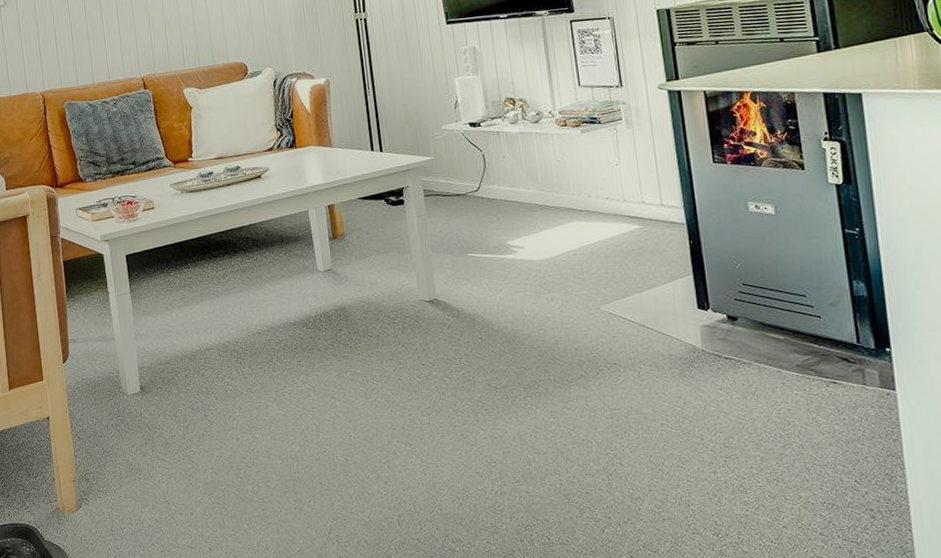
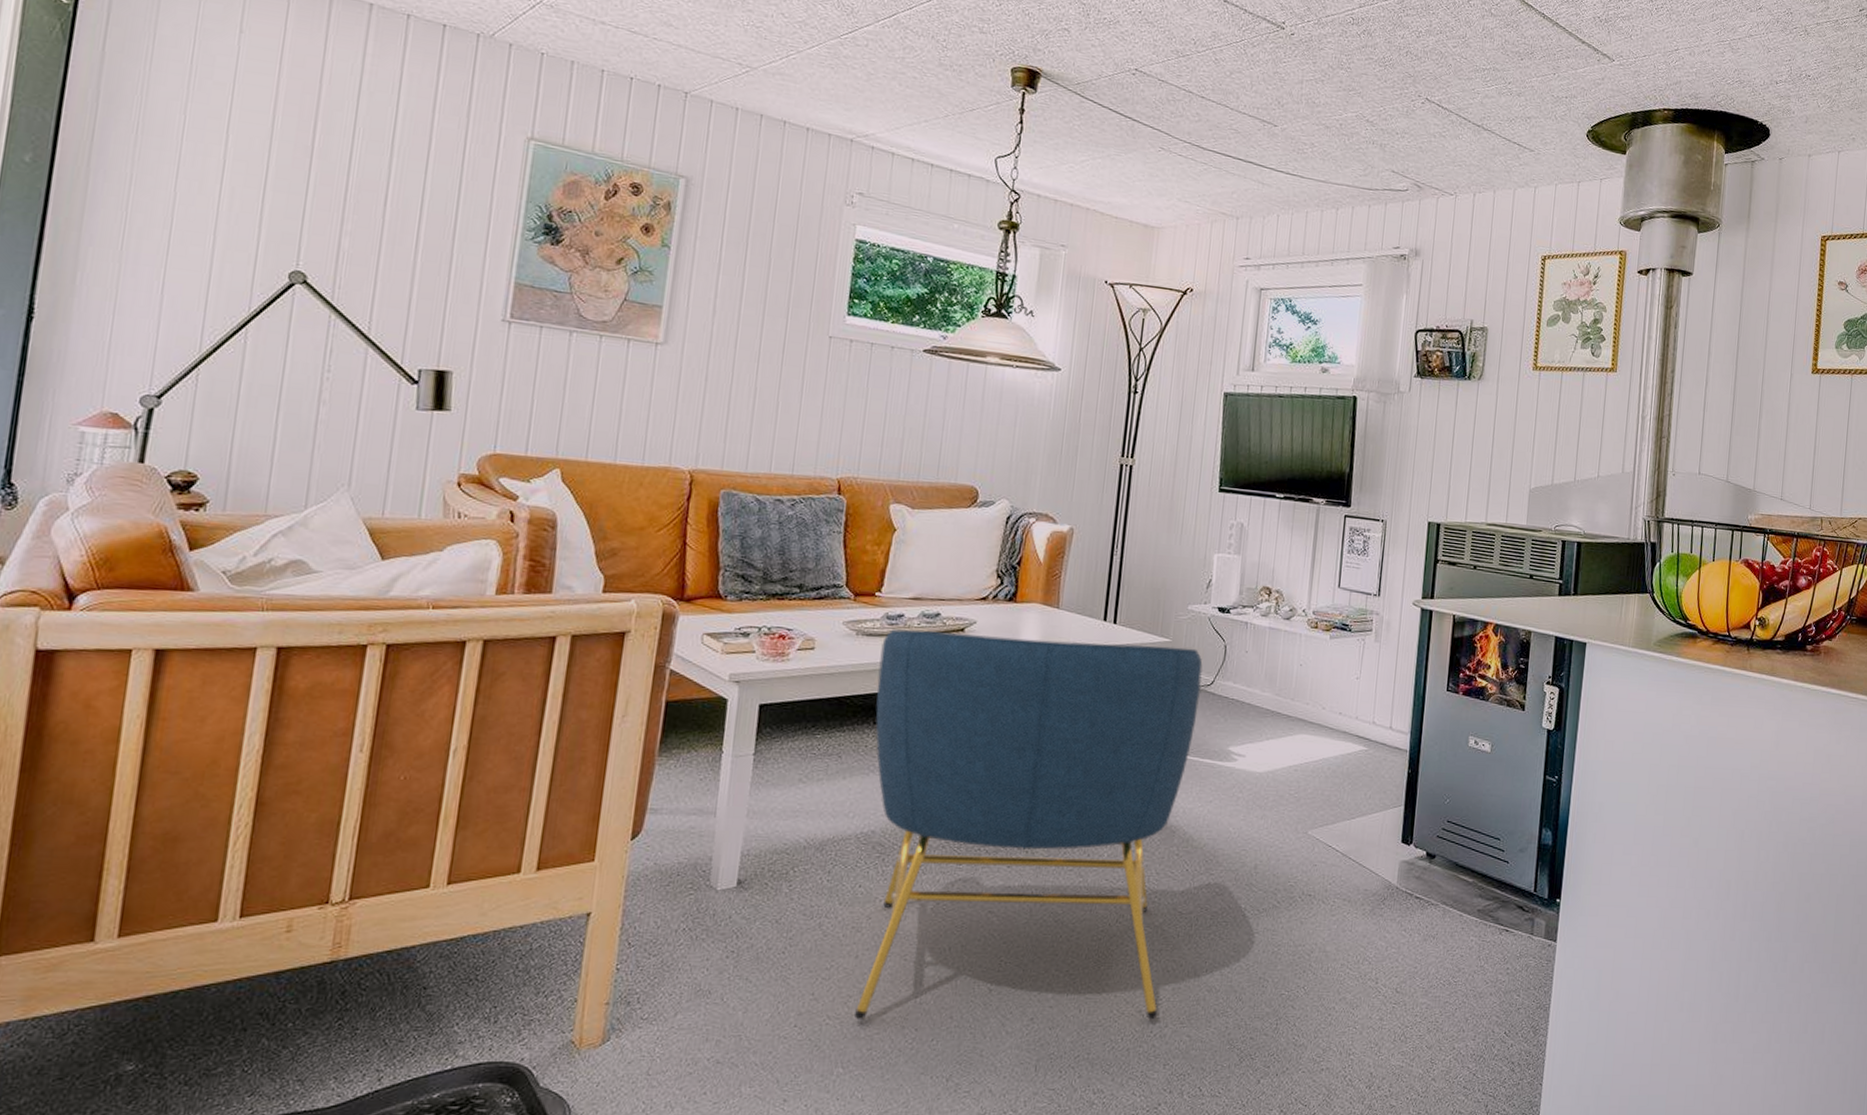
armchair: none [201,161,495,488] -> present [855,629,1203,1021]

